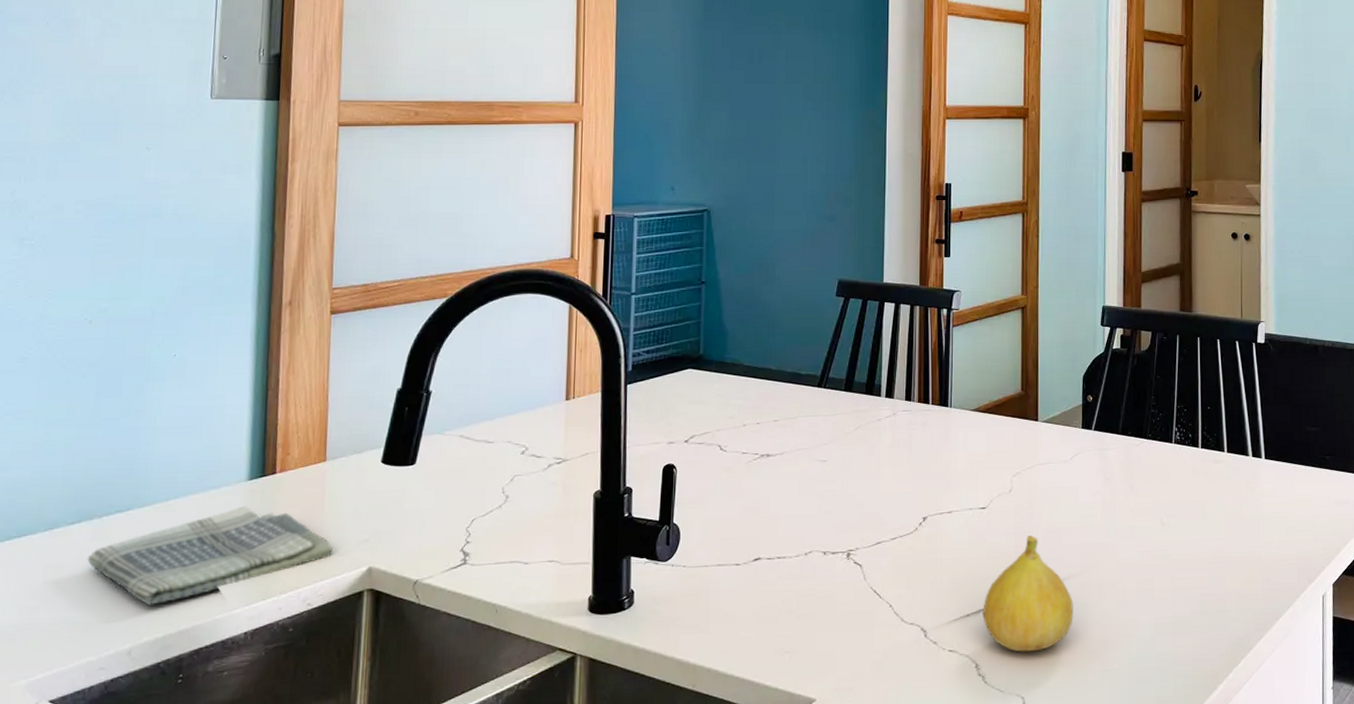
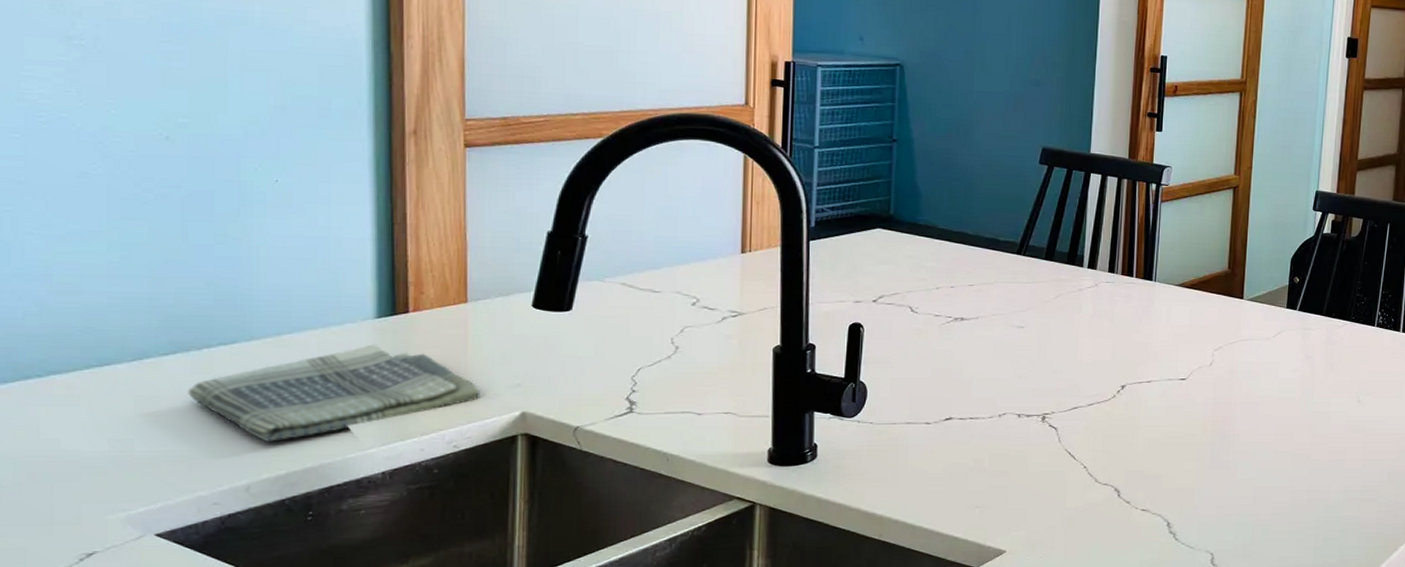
fruit: present [983,535,1074,652] -> none [1177,407,1267,513]

